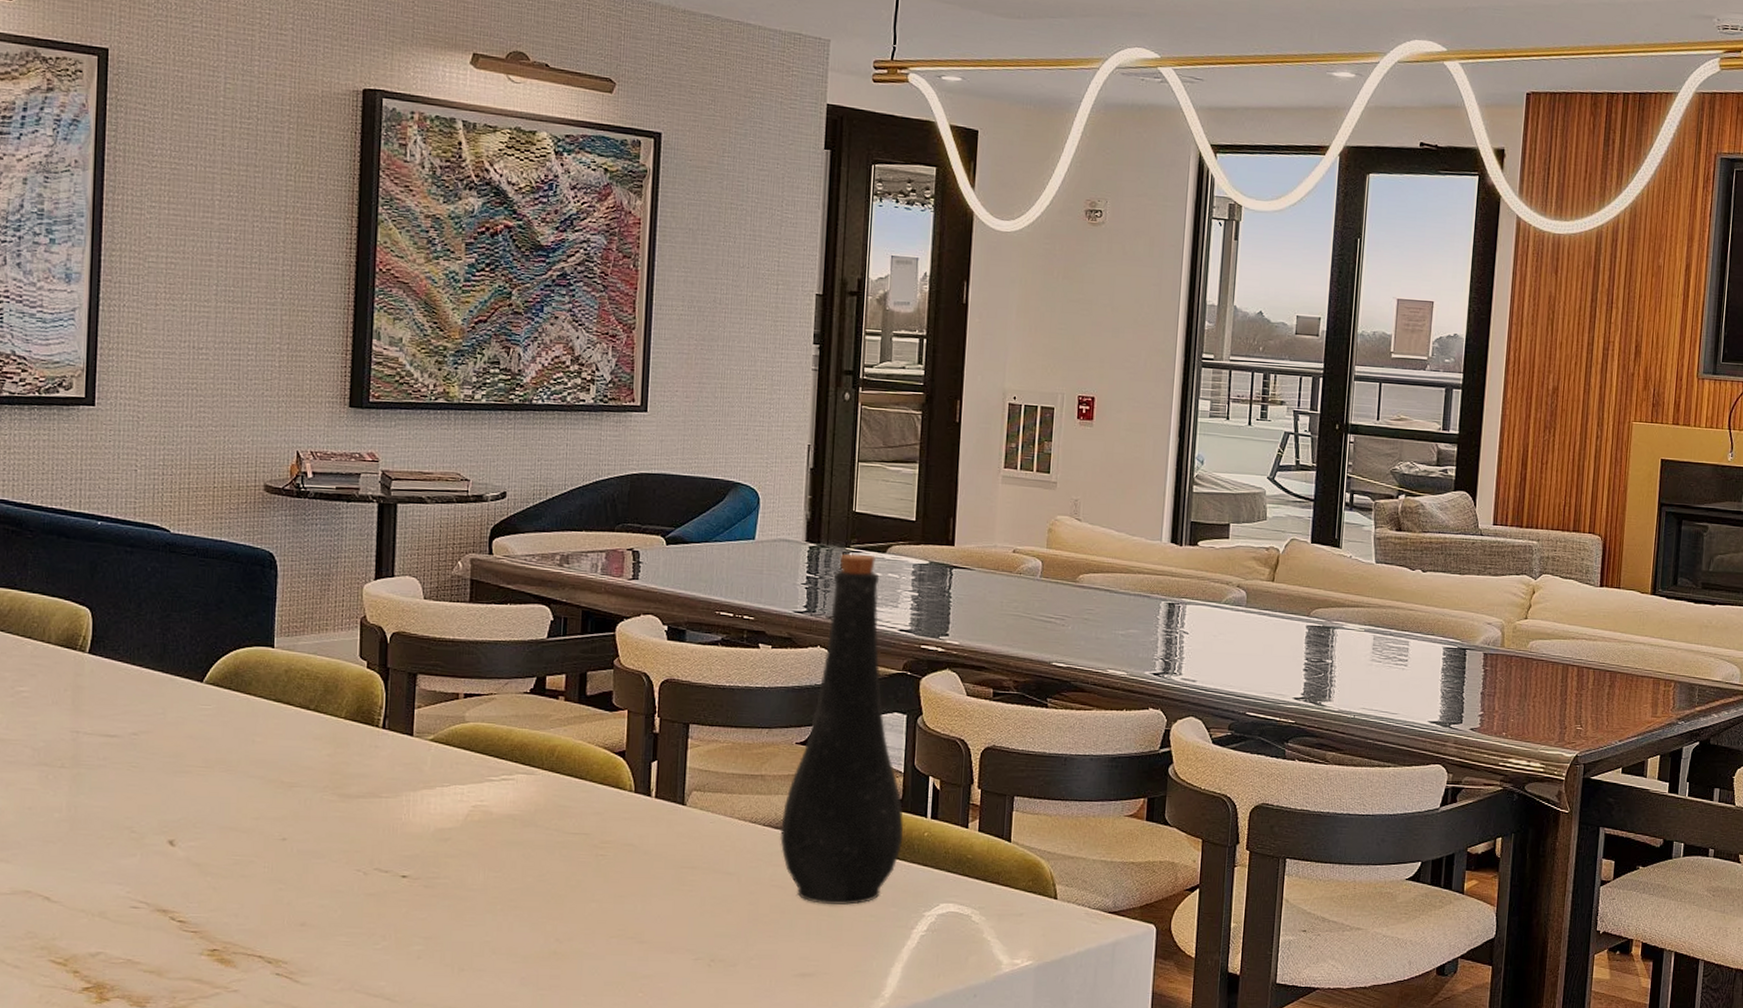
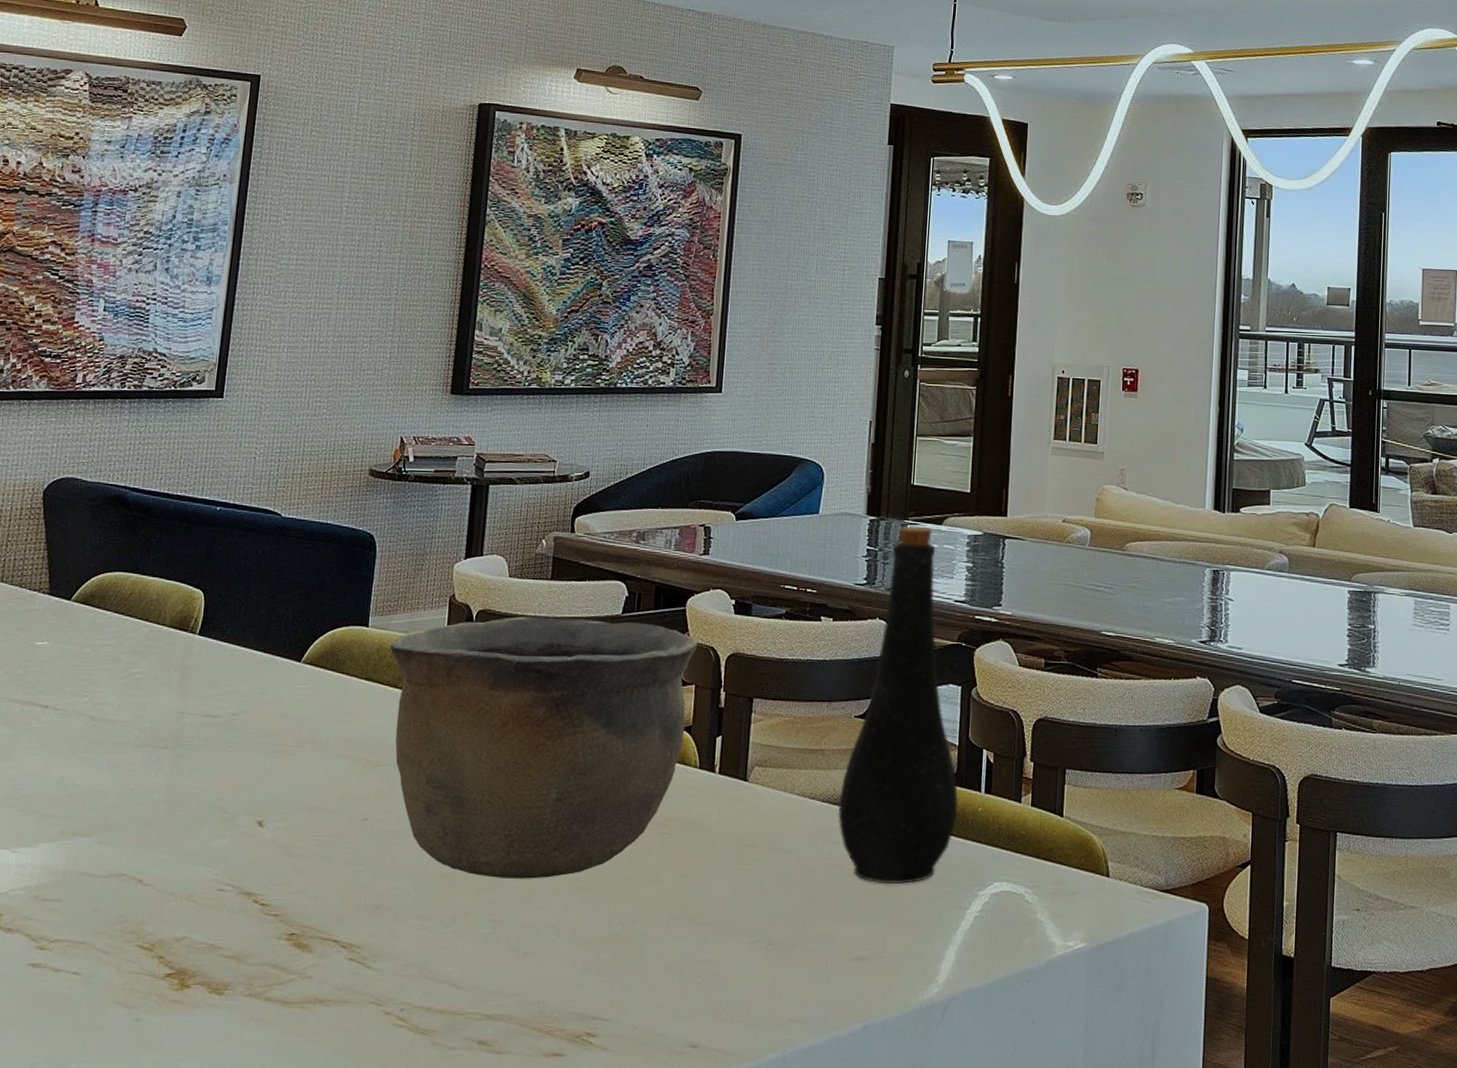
bowl: none [298,640,630,898] -> present [389,617,699,879]

